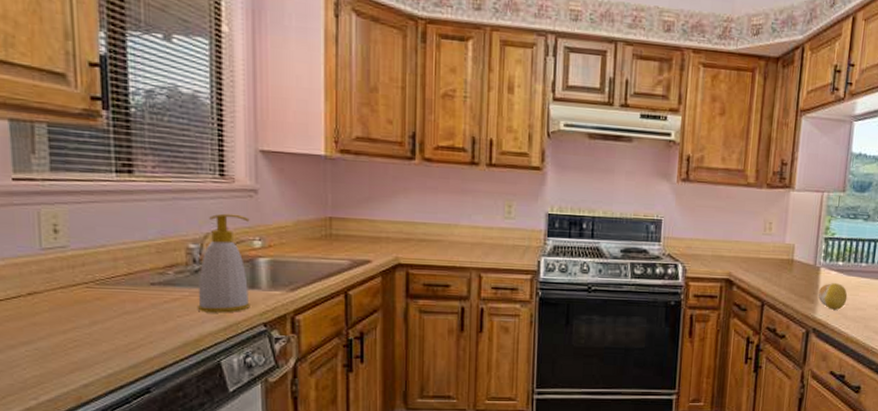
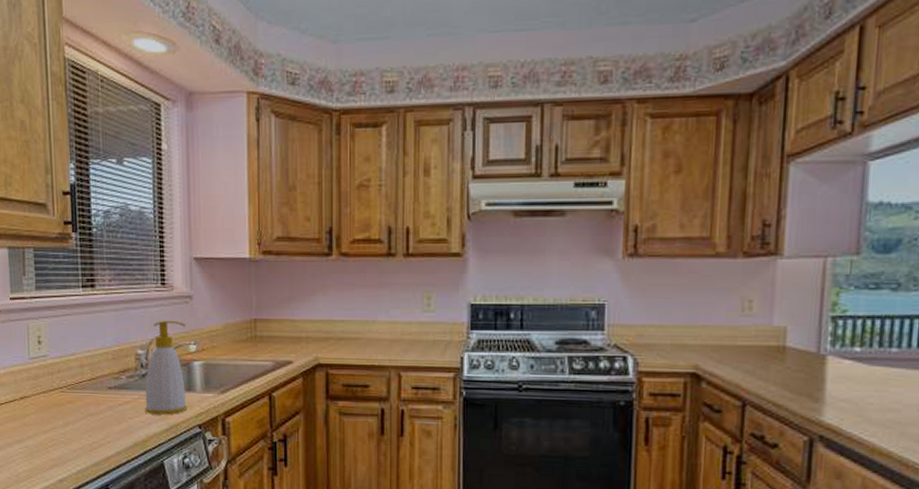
fruit: present [817,283,848,310] -> none [824,376,871,411]

